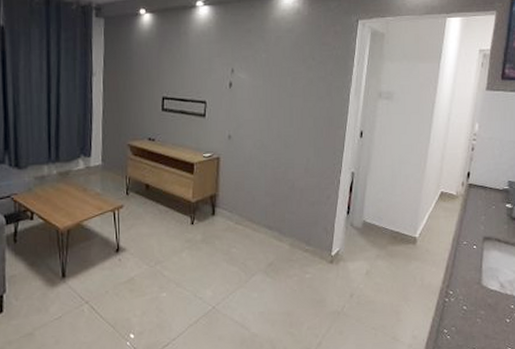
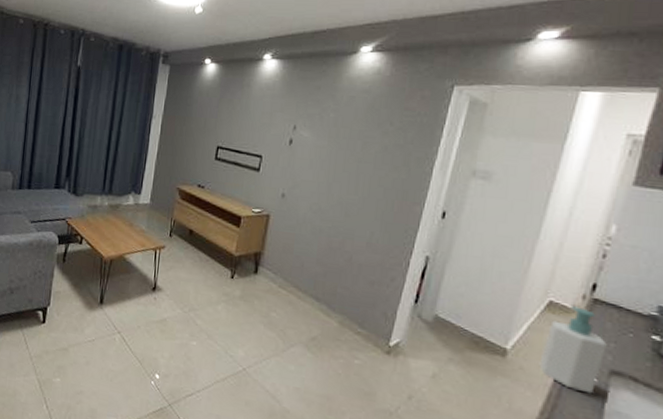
soap bottle: none [438,192,481,259] -> present [539,304,609,394]

